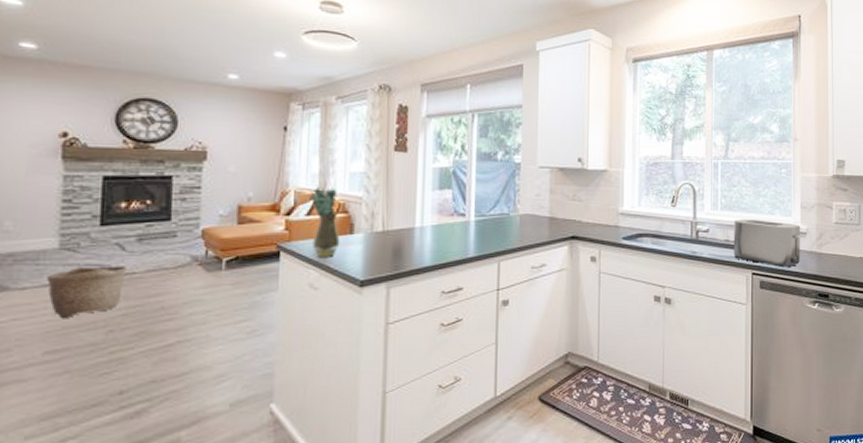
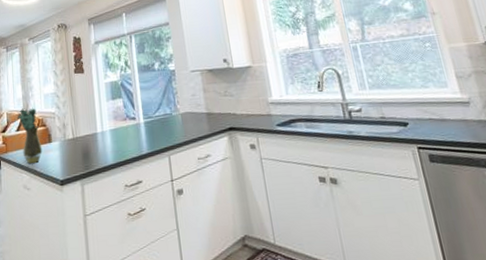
toaster: present [733,218,802,268] -> none [385,93,470,140]

